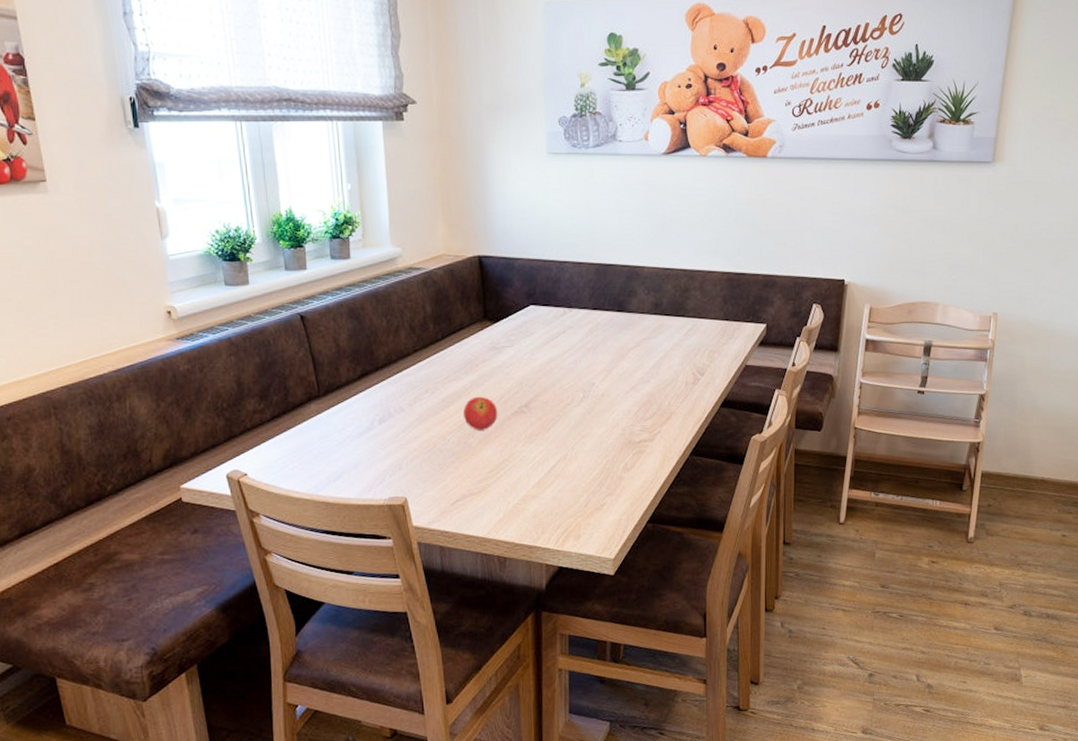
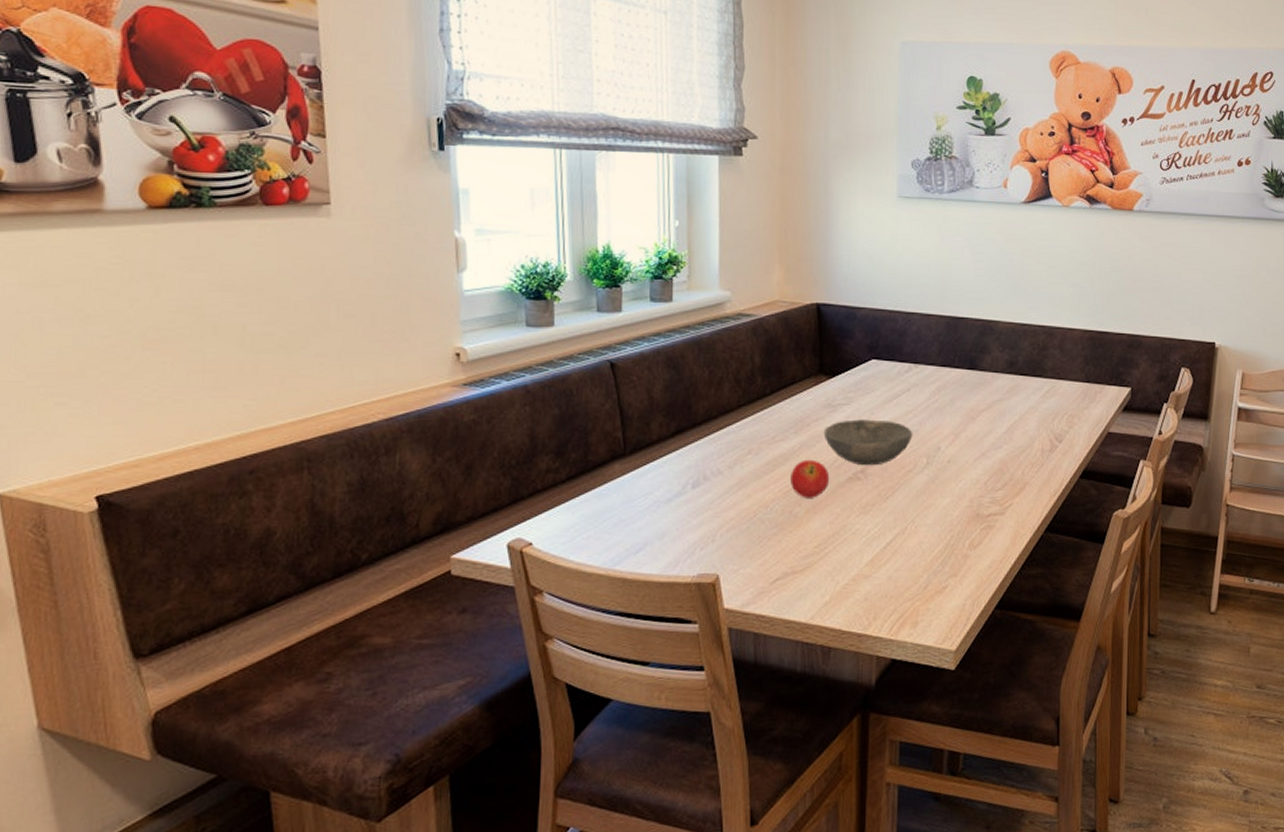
bowl: none [490,359,570,401] -> present [823,419,913,466]

